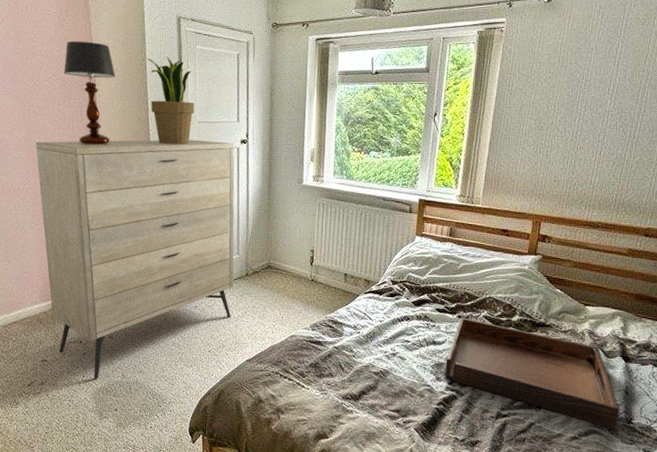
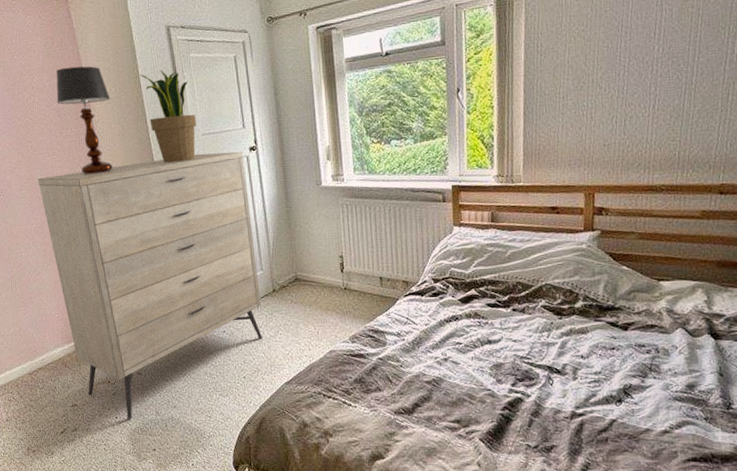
serving tray: present [445,317,620,430] -> none [505,310,716,418]

